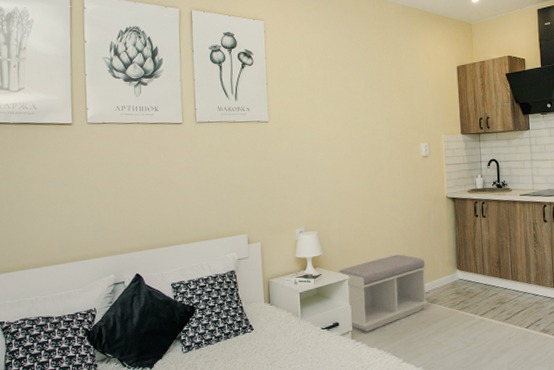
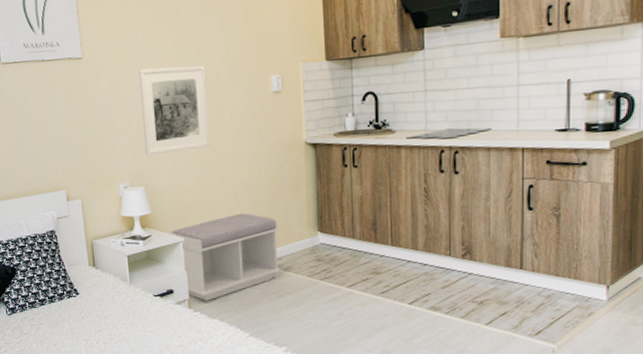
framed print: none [316,132,373,205] -> present [139,65,210,156]

